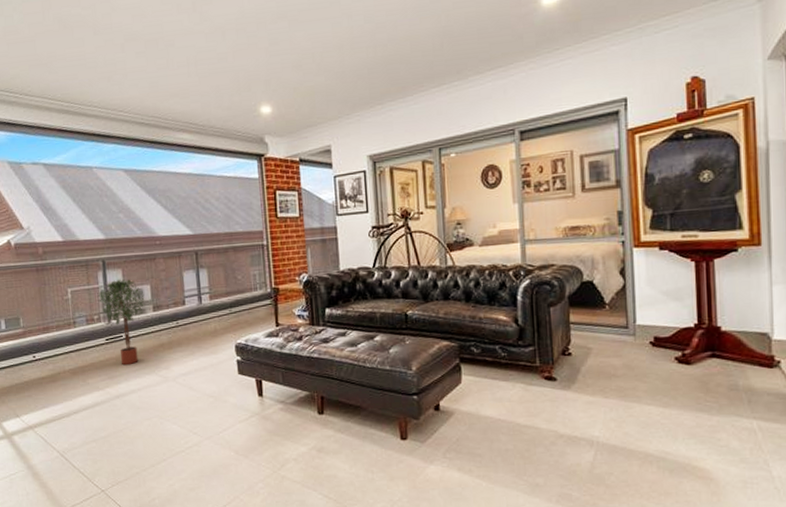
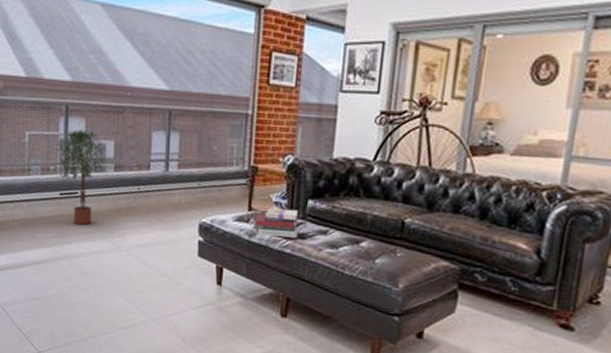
books: none [283,319,321,346] -> present [254,208,299,239]

